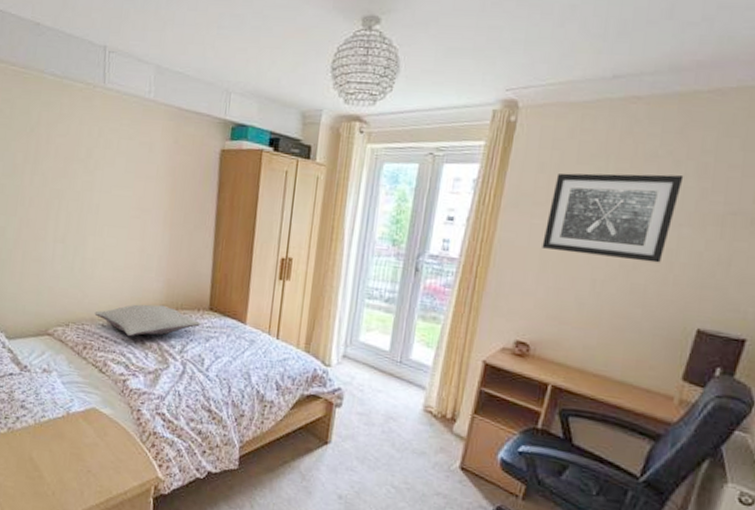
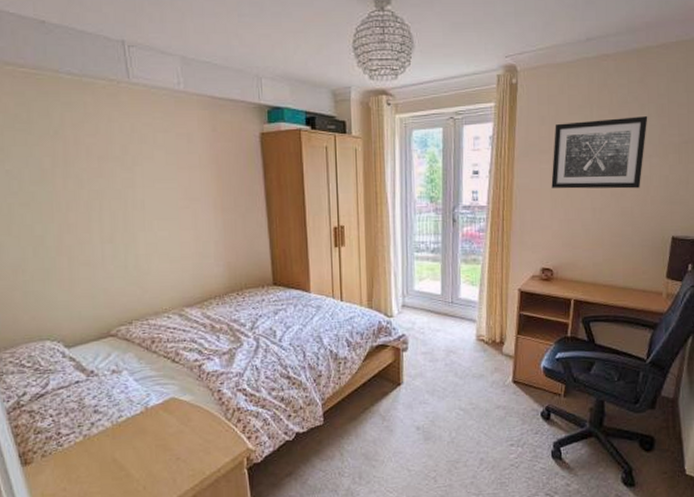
pillow: present [94,304,202,337] -> none [157,287,268,324]

